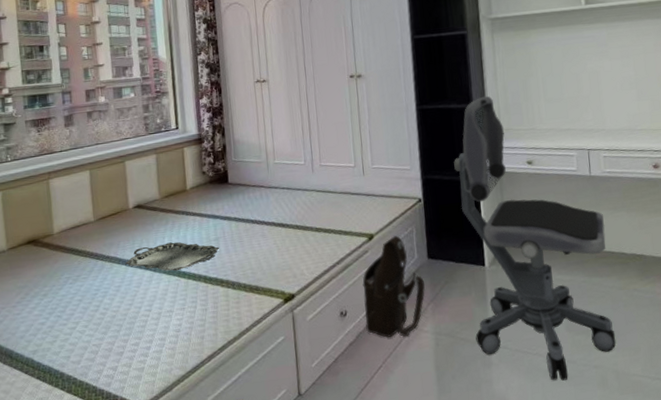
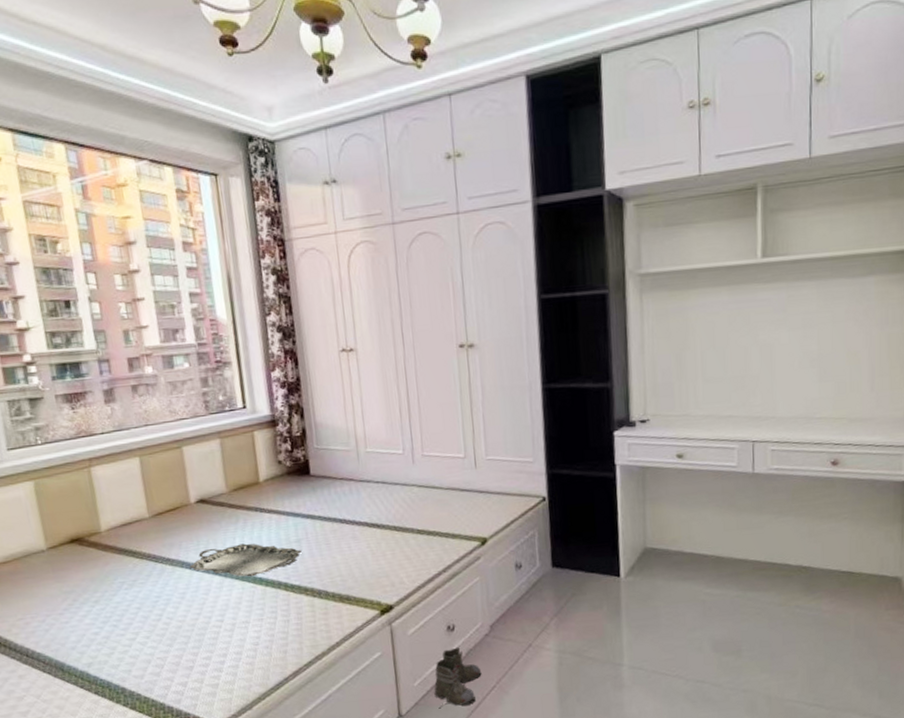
boots: none [329,331,370,388] -> present [434,647,482,709]
shoulder bag: present [362,235,425,338] -> none [473,540,548,656]
office chair: present [454,96,616,381] -> none [587,373,771,705]

